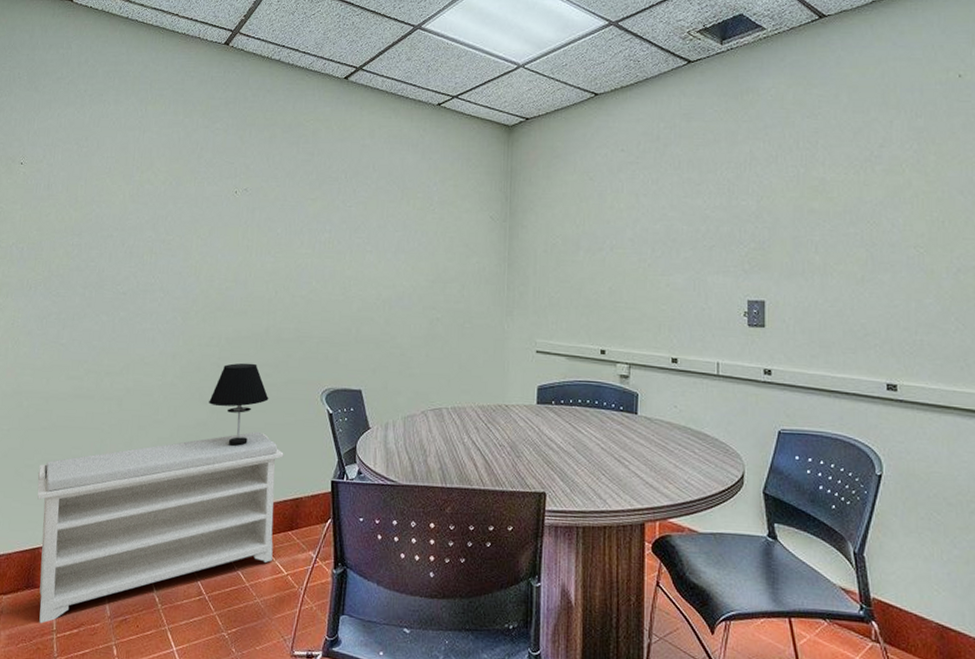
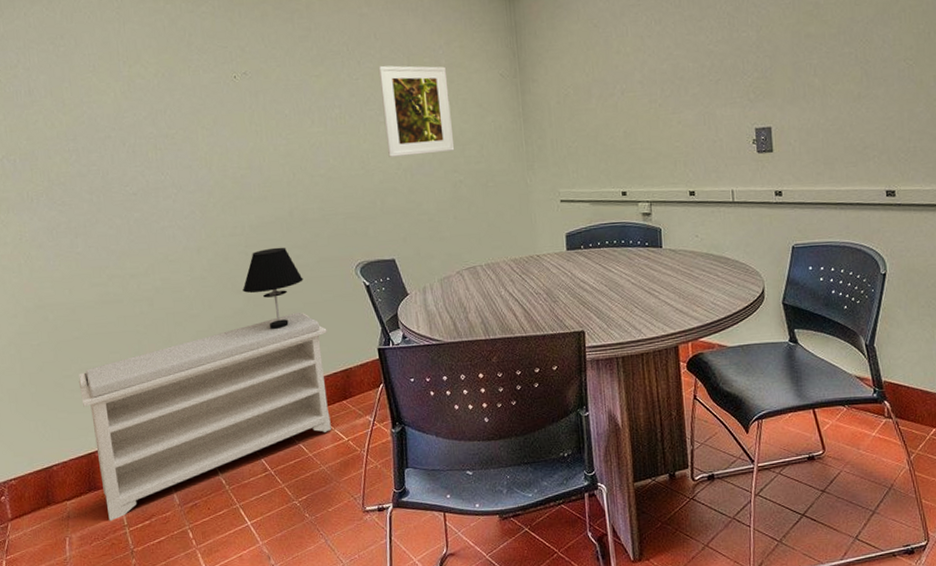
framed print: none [370,196,438,288] -> present [378,65,455,157]

